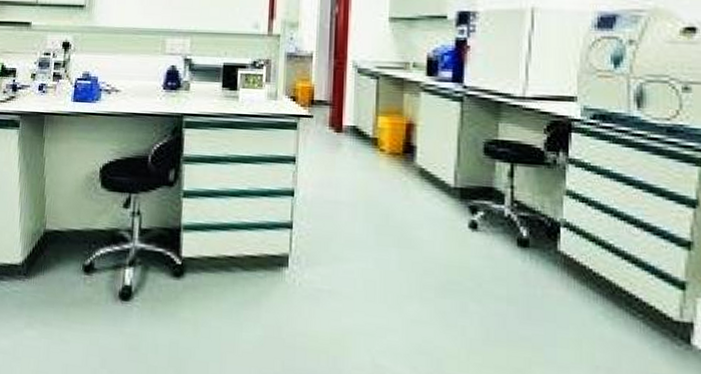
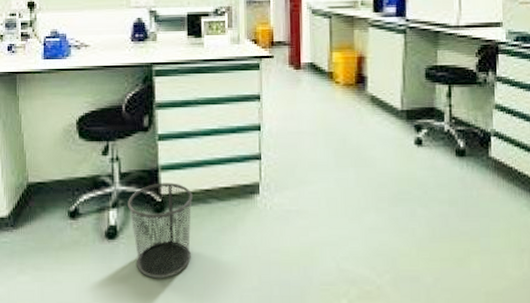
waste bin: none [145,243,215,351] -> present [128,183,192,278]

